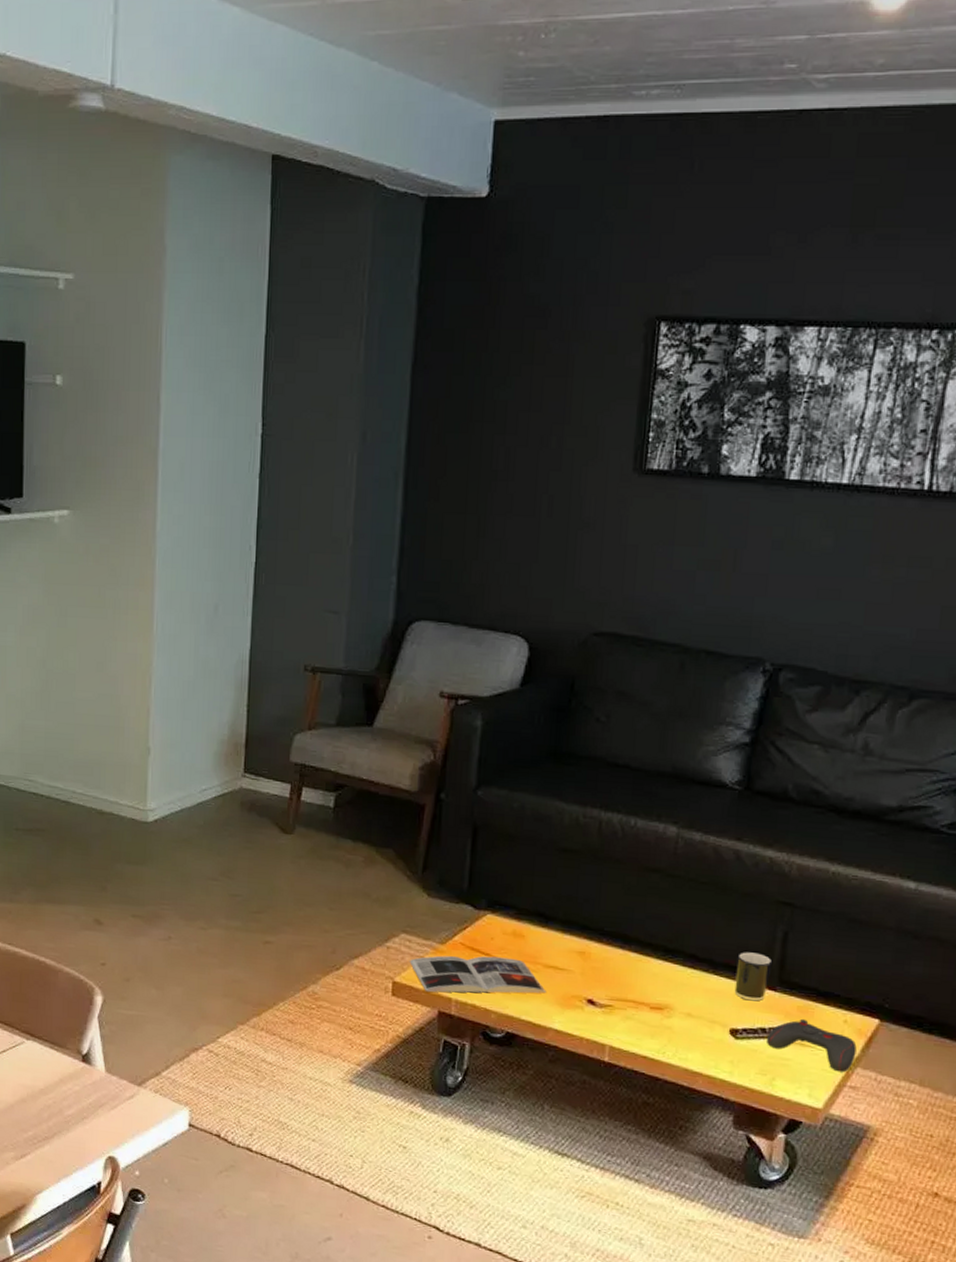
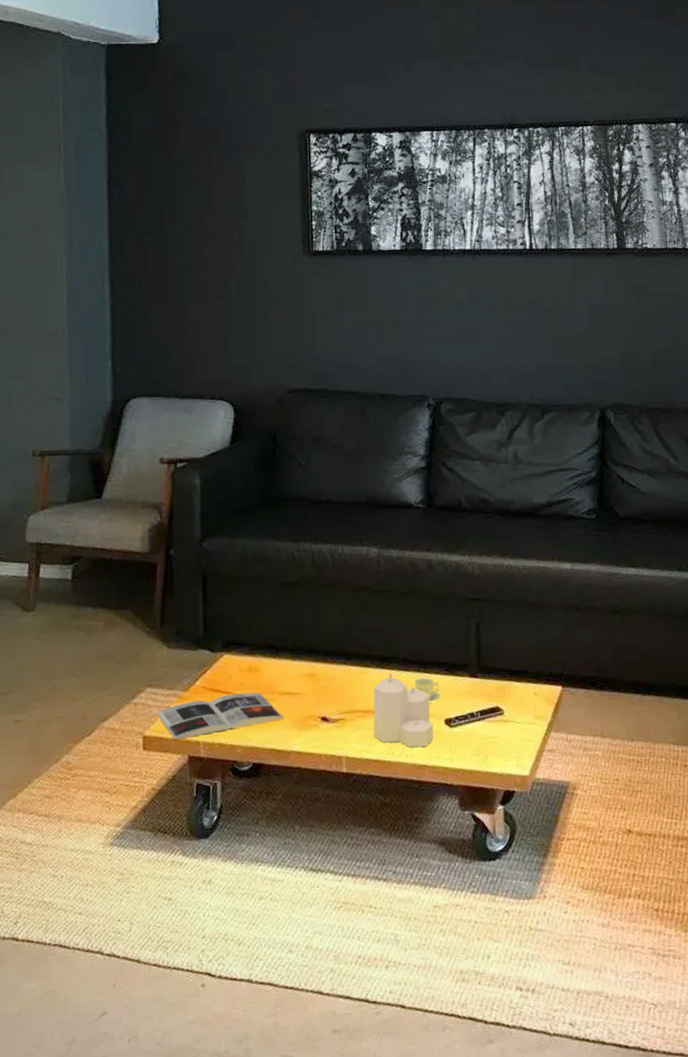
candle: none [644,967,716,1054] -> present [373,673,434,748]
cup and saucer: none [699,978,729,1008] -> present [414,677,441,702]
mug: present [734,952,773,1001] -> none [442,646,471,691]
game controller: present [766,1018,857,1073] -> none [475,698,549,740]

